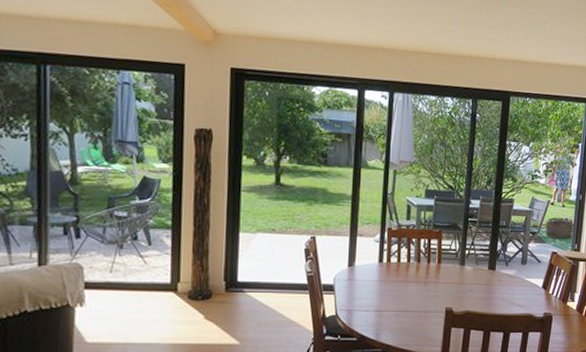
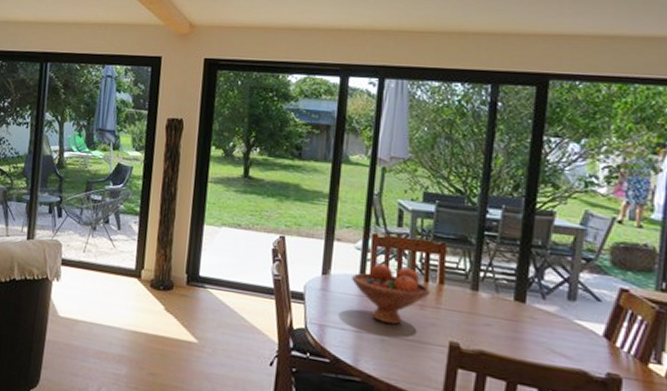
fruit bowl: none [372,252,432,300] -> present [352,263,431,324]

